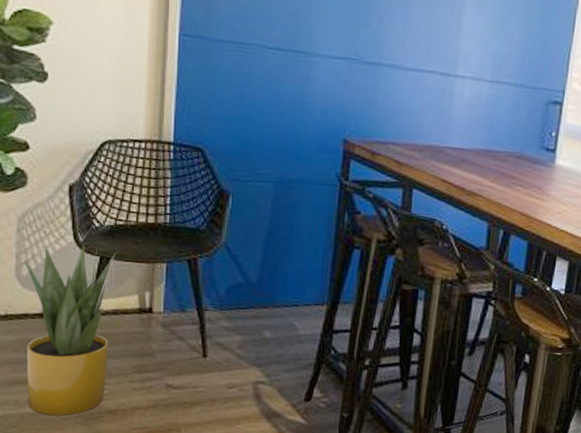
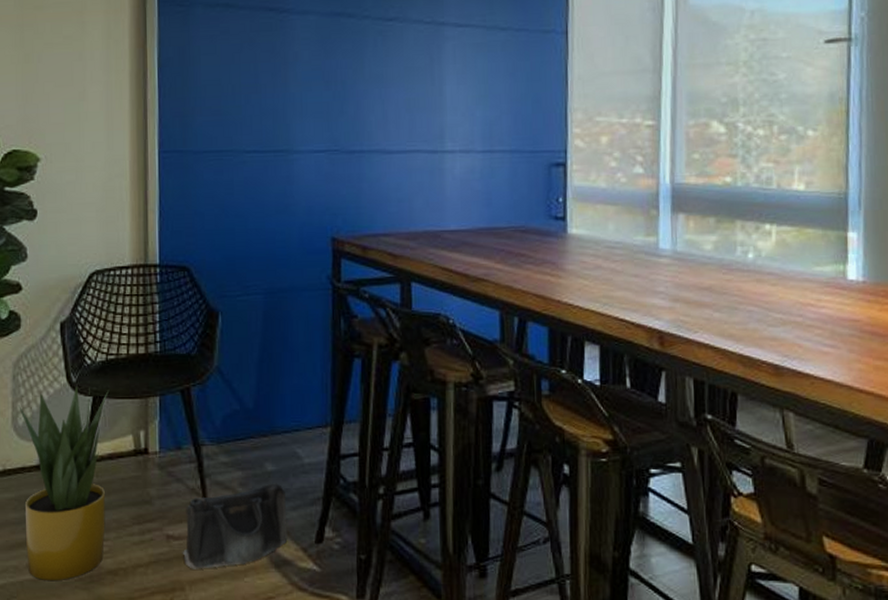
saddlebag: none [180,348,280,415] -> present [182,483,288,569]

